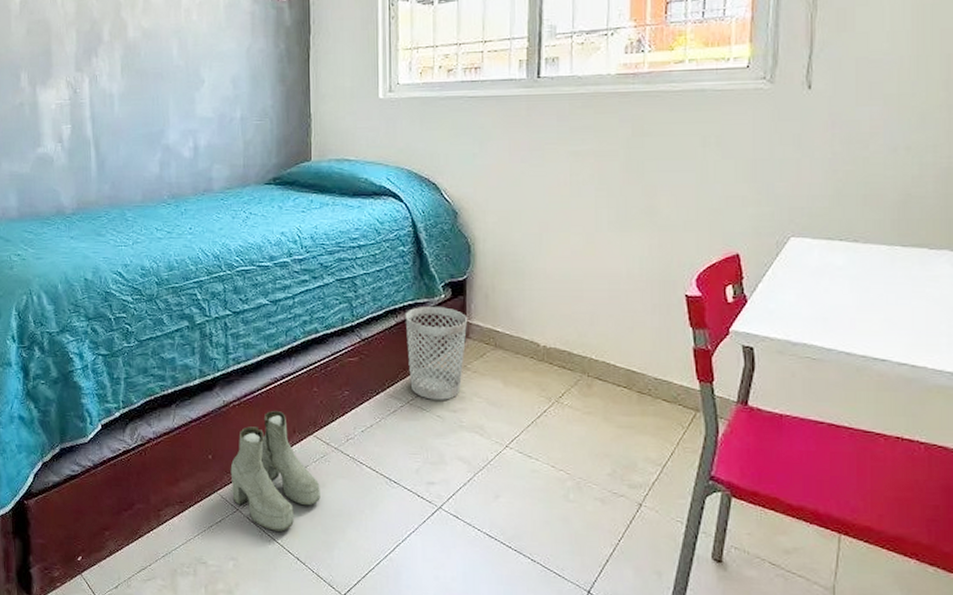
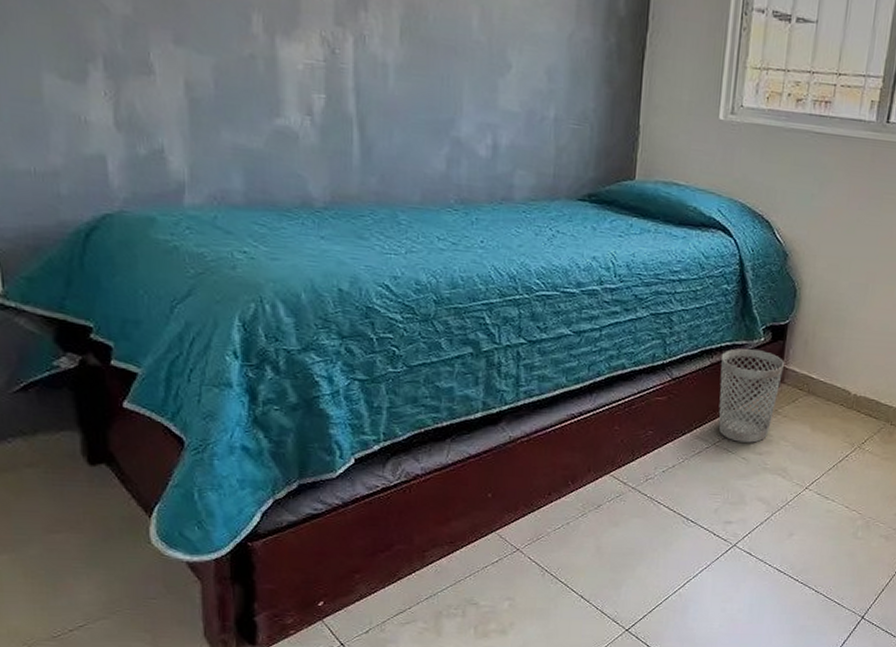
boots: present [230,411,320,532] -> none [512,449,613,571]

